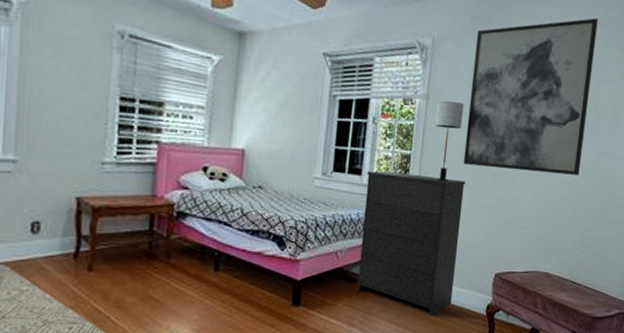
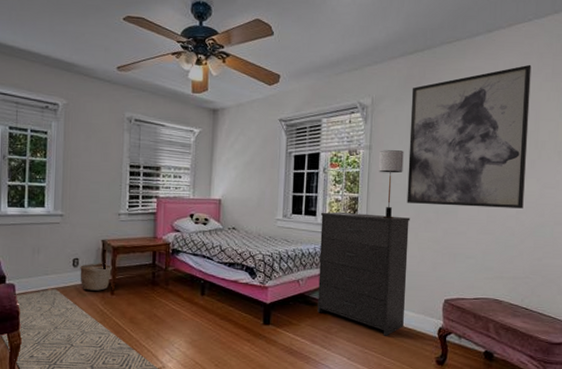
basket: none [41,227,92,266] -> present [80,262,113,291]

